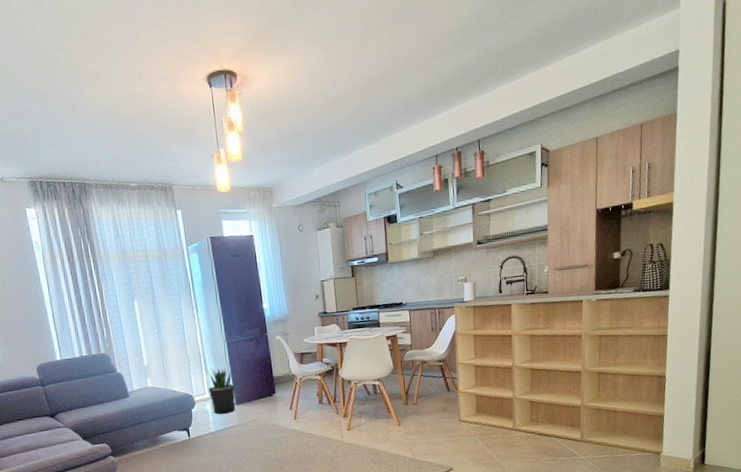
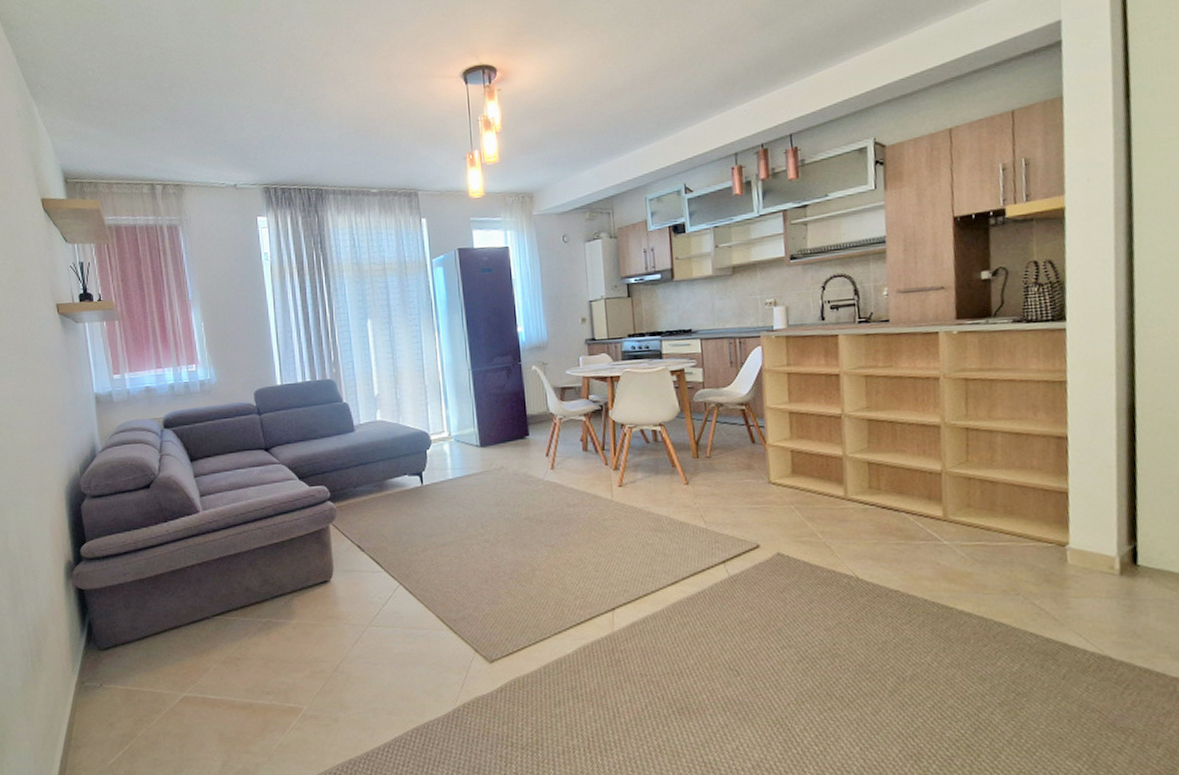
planter: present [208,367,236,415] -> none [448,400,480,458]

